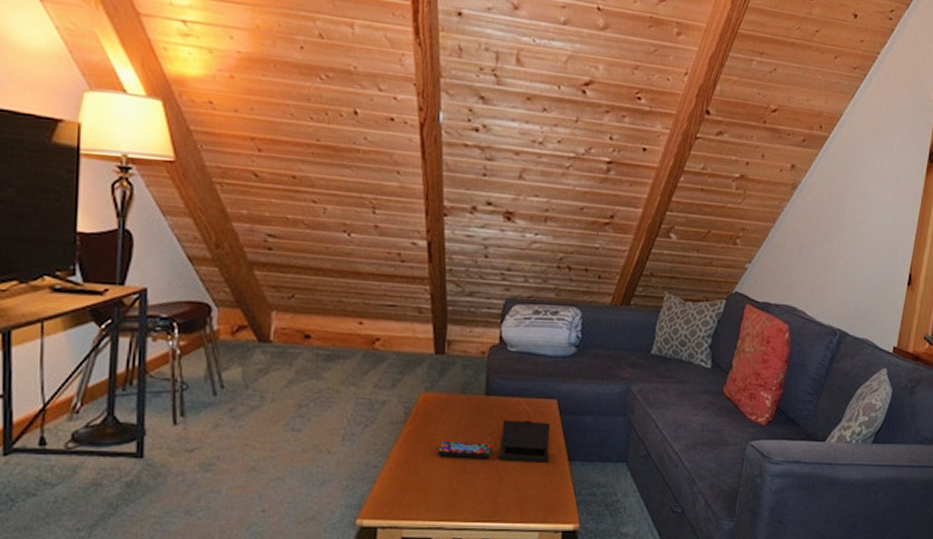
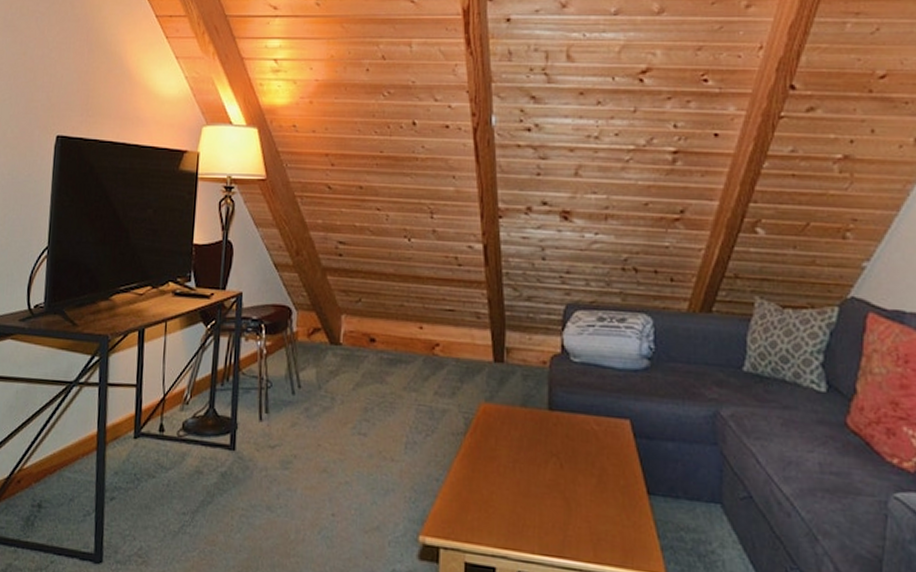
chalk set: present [437,420,551,462] -> none [499,440,624,494]

